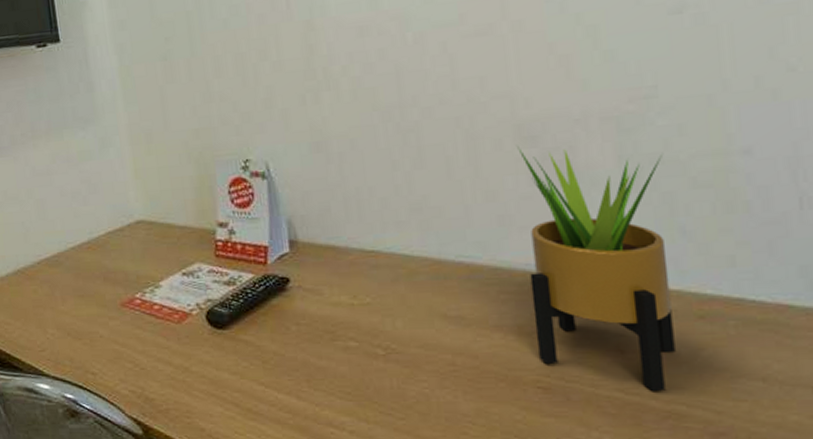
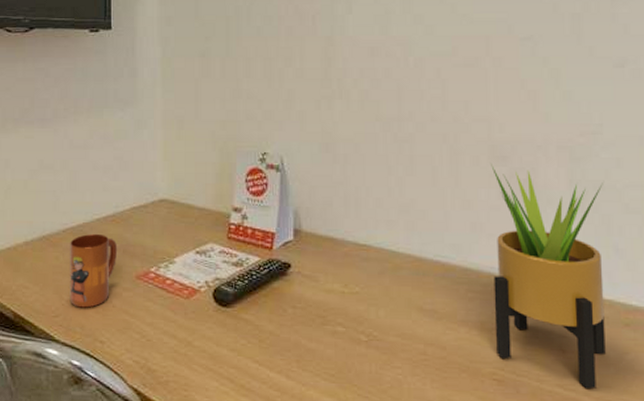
mug: none [46,262,98,340] -> present [70,233,118,308]

